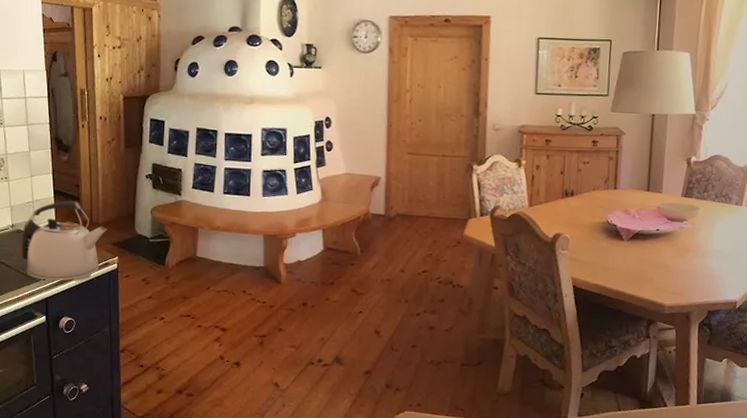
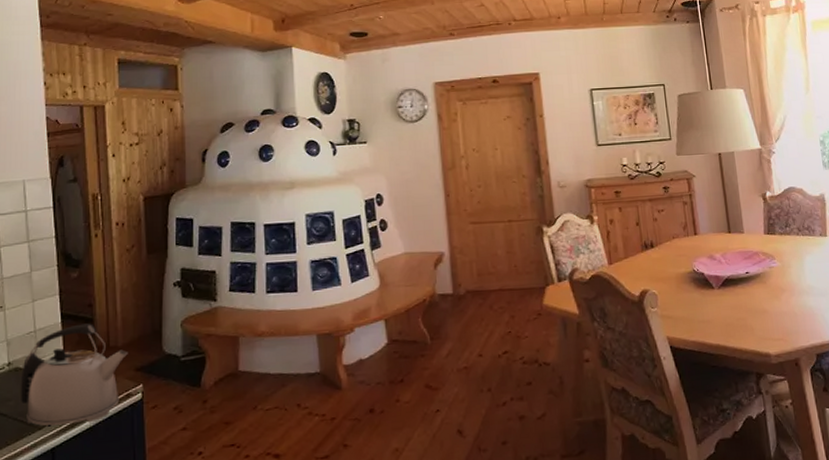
bowl: present [656,202,700,223] -> none [740,241,786,262]

